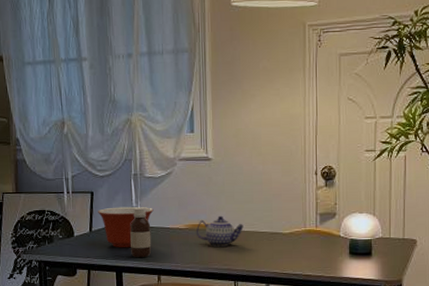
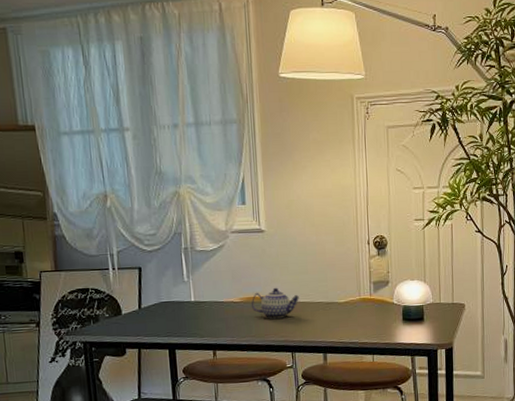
mixing bowl: present [98,206,154,248] -> none [147,281,207,325]
bottle: present [130,207,152,258] -> none [182,281,206,334]

